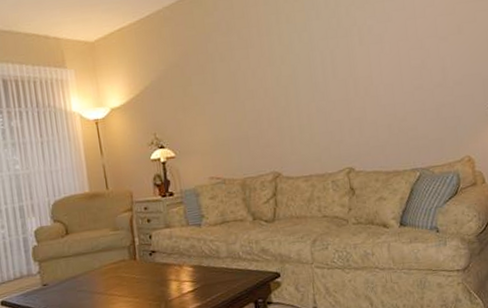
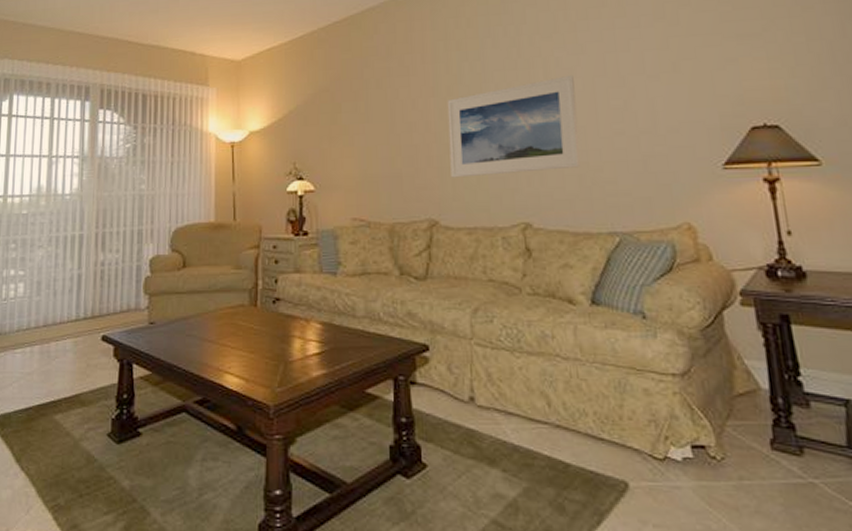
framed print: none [281,40,389,136] -> present [447,74,580,178]

